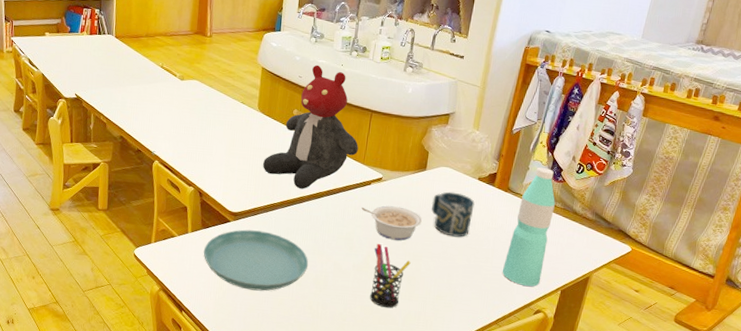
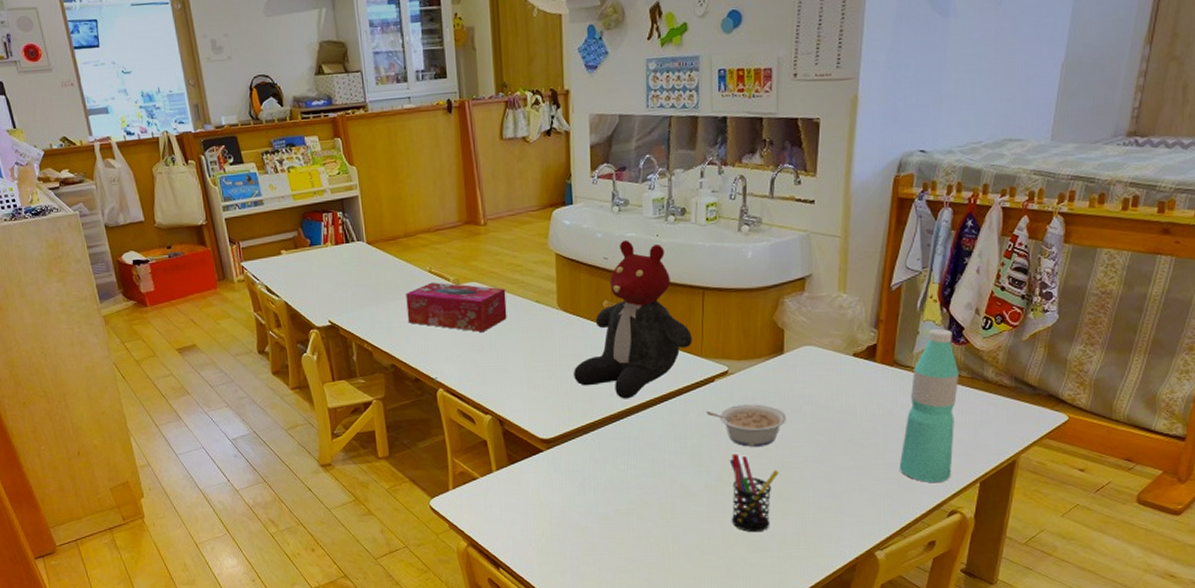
tissue box: none [138,75,219,120] -> present [406,282,507,332]
saucer: present [203,229,309,291] -> none [514,457,649,532]
cup: present [431,191,475,237] -> none [796,376,852,433]

